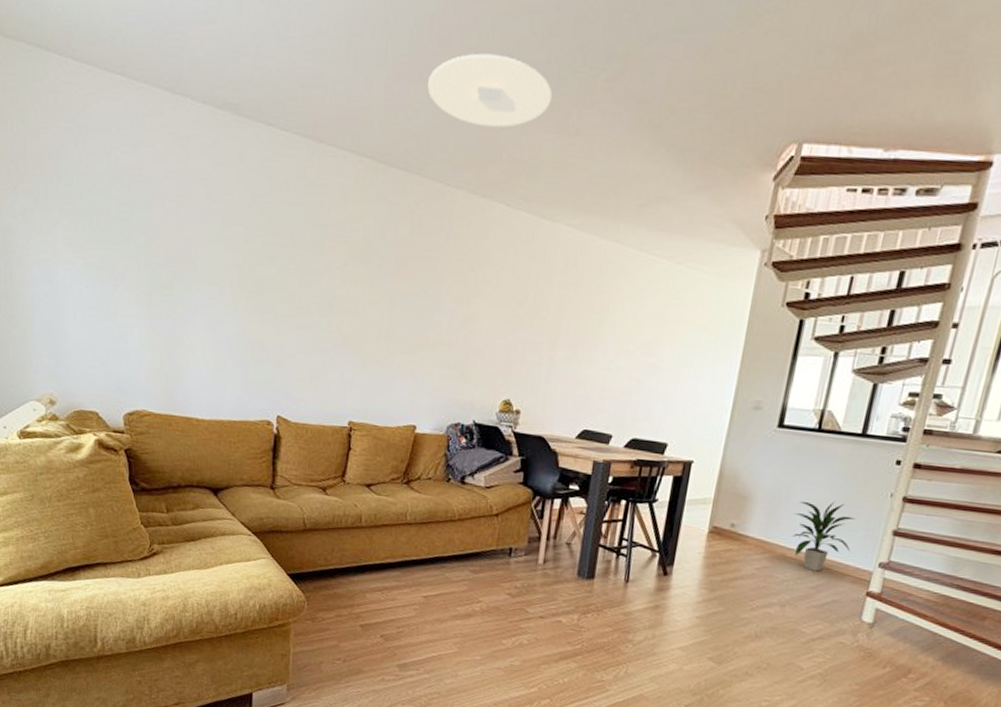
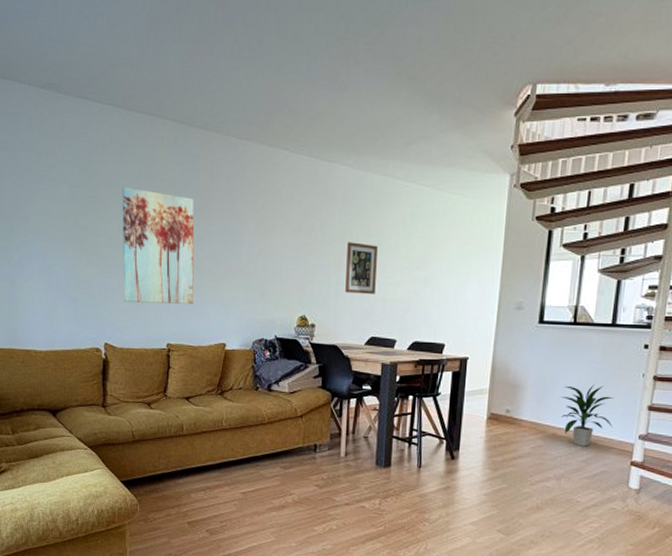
wall art: none [302,234,390,377] -> present [122,187,195,304]
ceiling light: present [428,53,553,127] -> none [217,28,323,87]
wall art: none [558,317,600,380] -> present [345,242,378,294]

